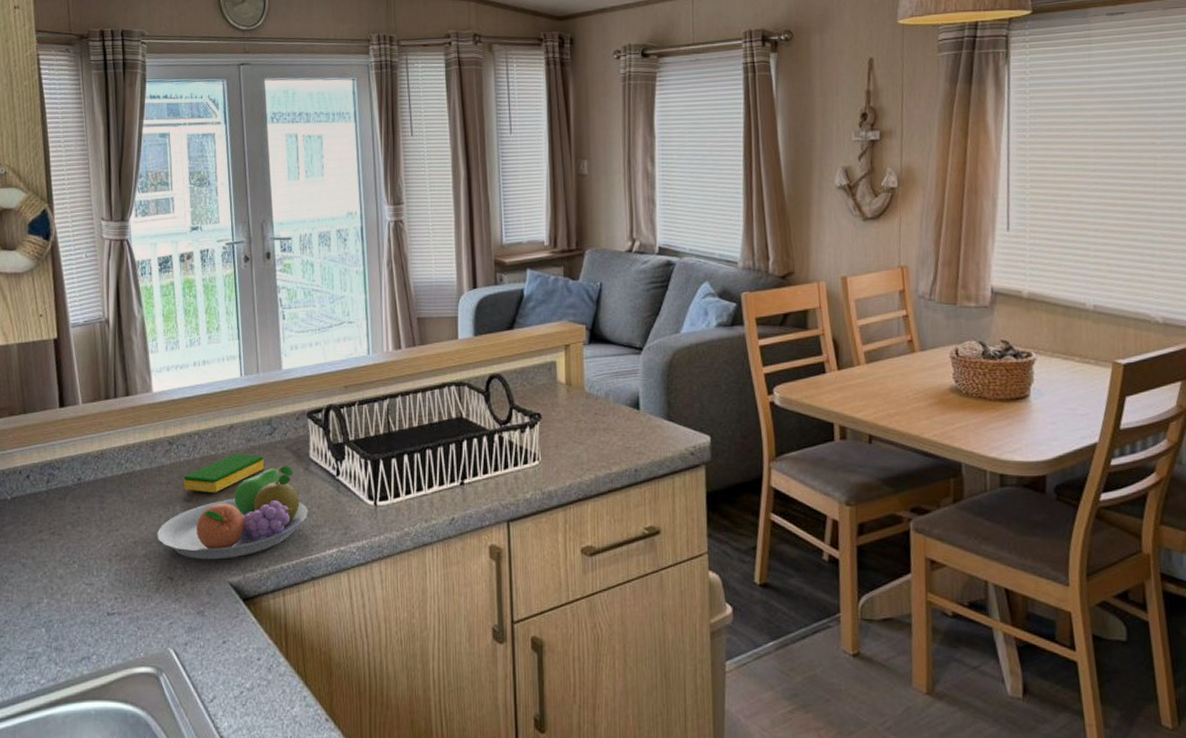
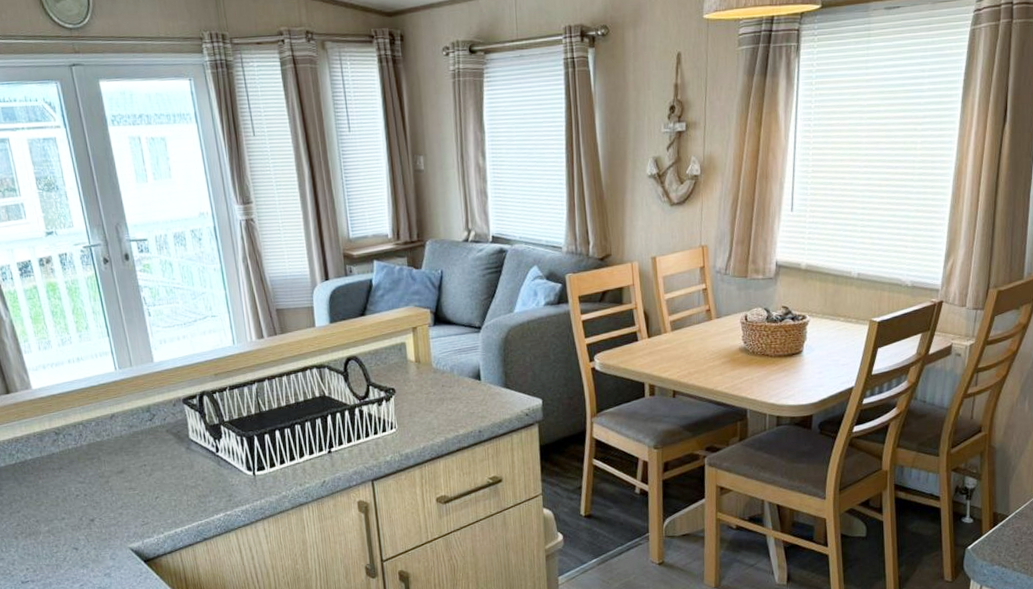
fruit bowl: present [157,466,309,560] -> none [56,446,194,531]
dish sponge: present [183,454,264,493] -> none [73,439,148,475]

